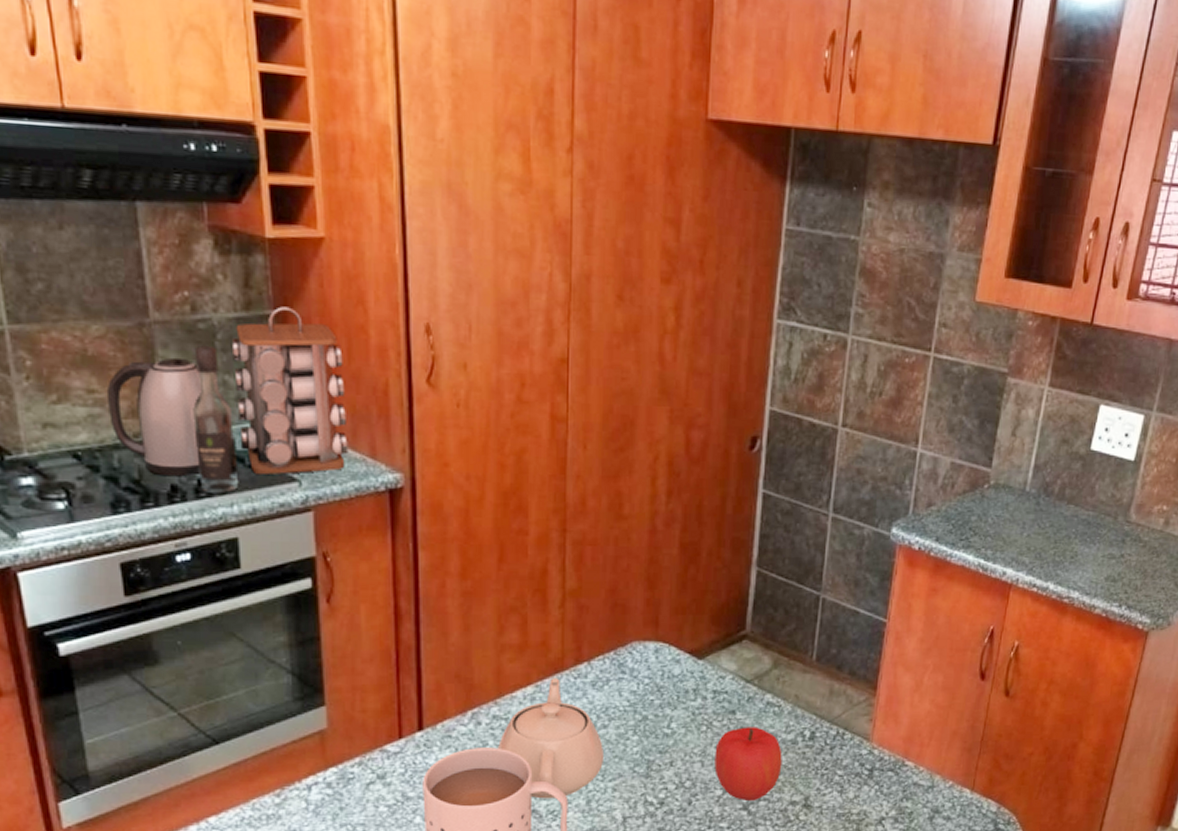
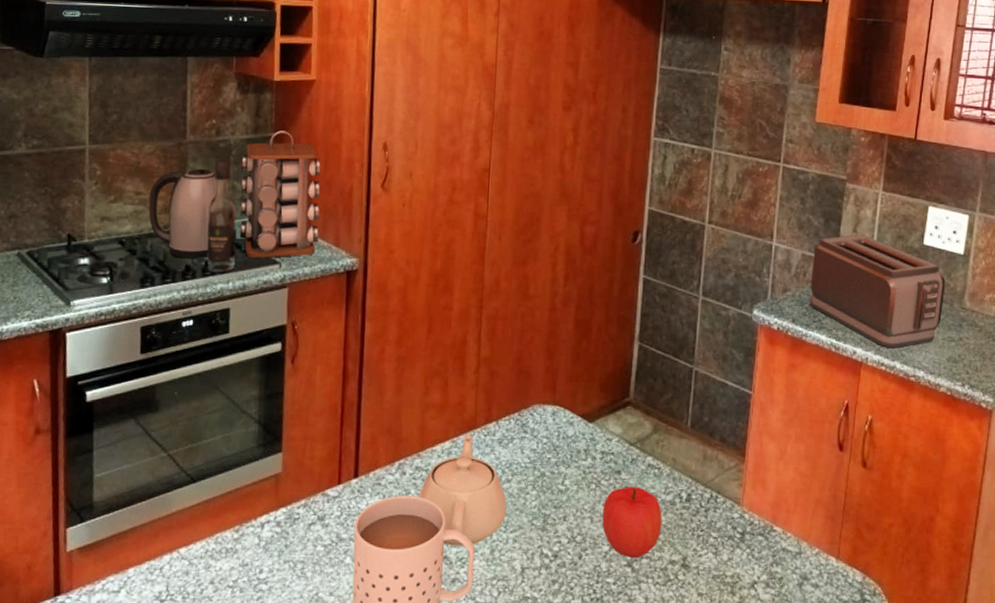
toaster: none [957,438,1112,568] -> present [810,234,946,349]

